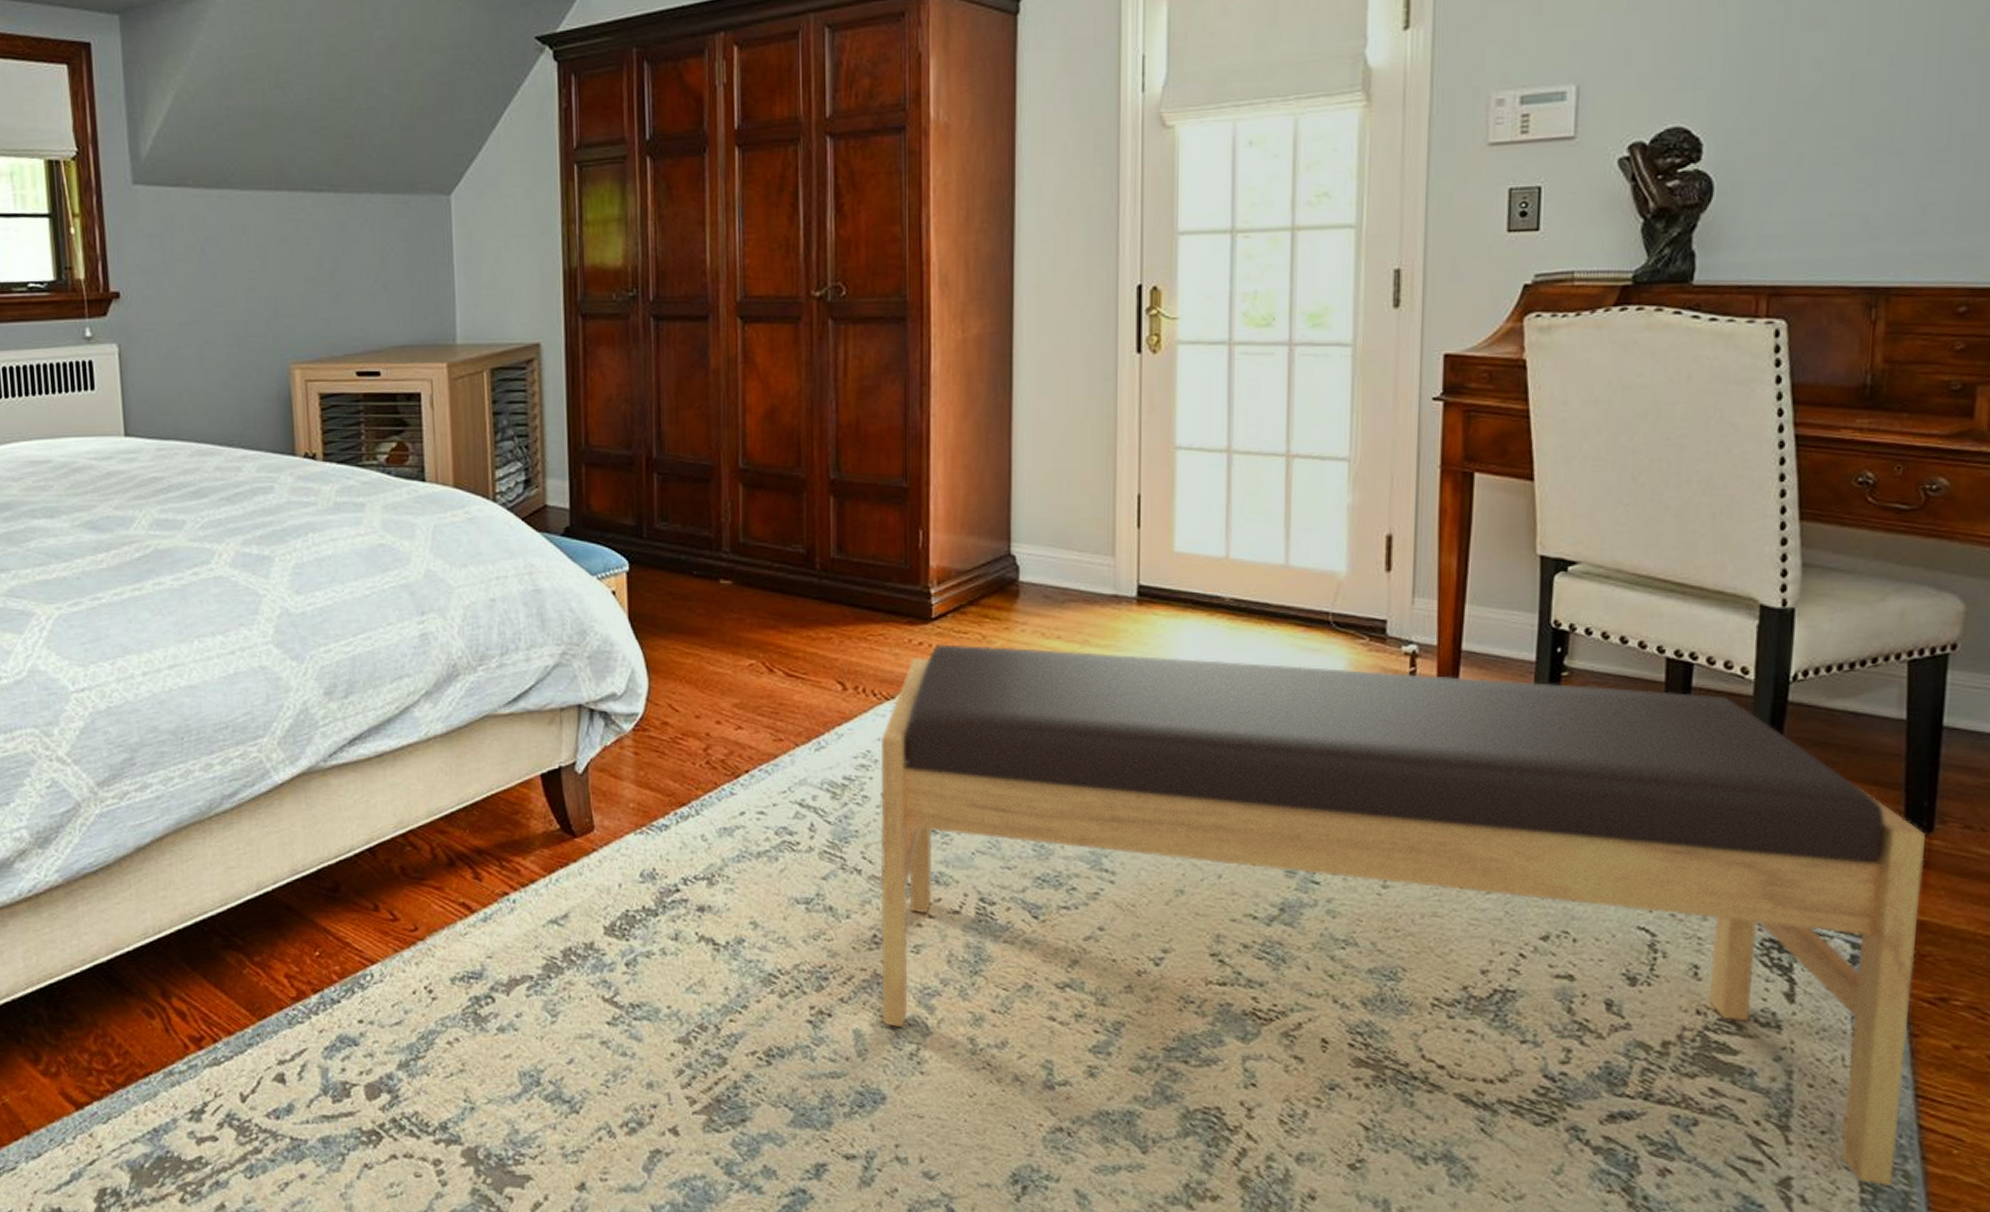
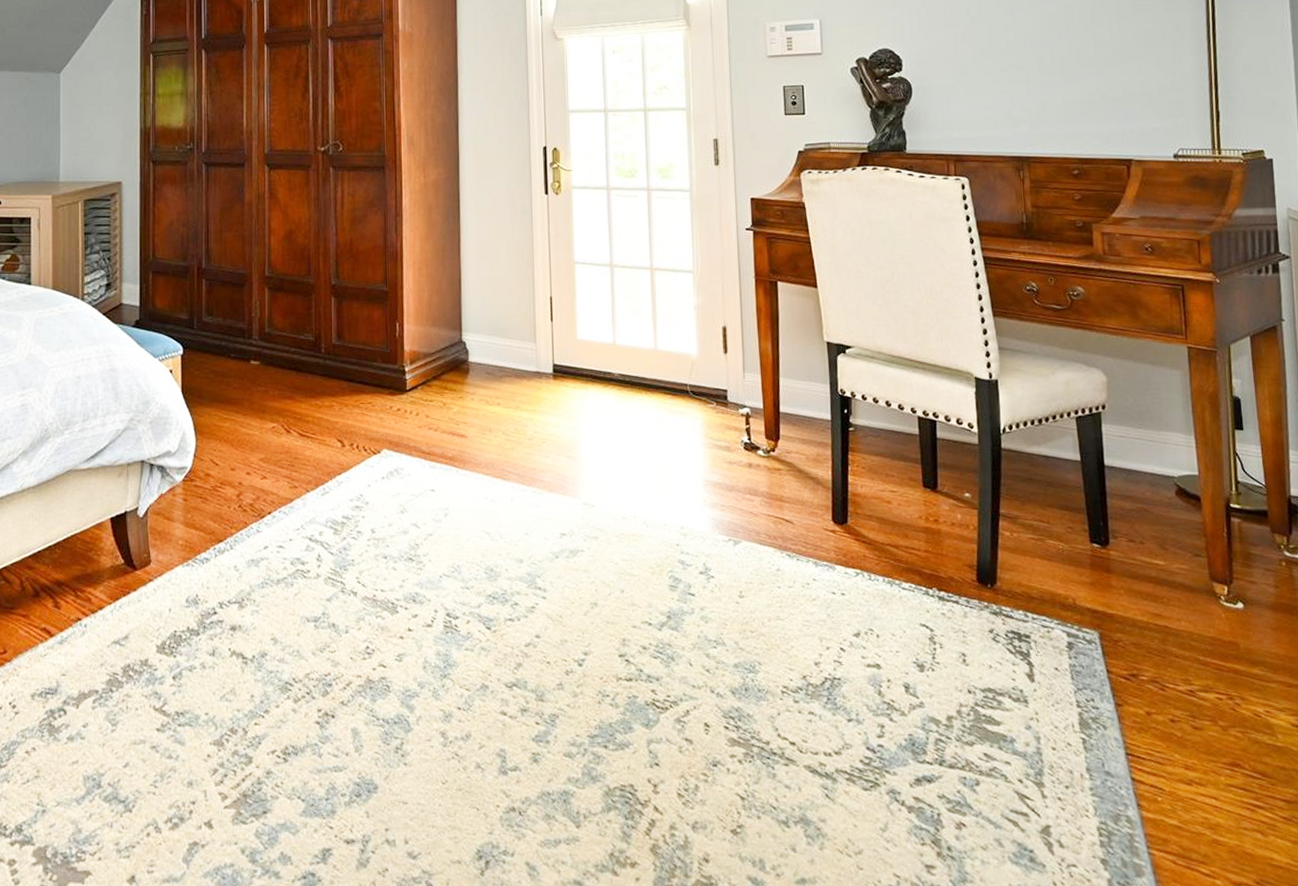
bench: present [880,644,1925,1185] -> none [370,410,1120,829]

